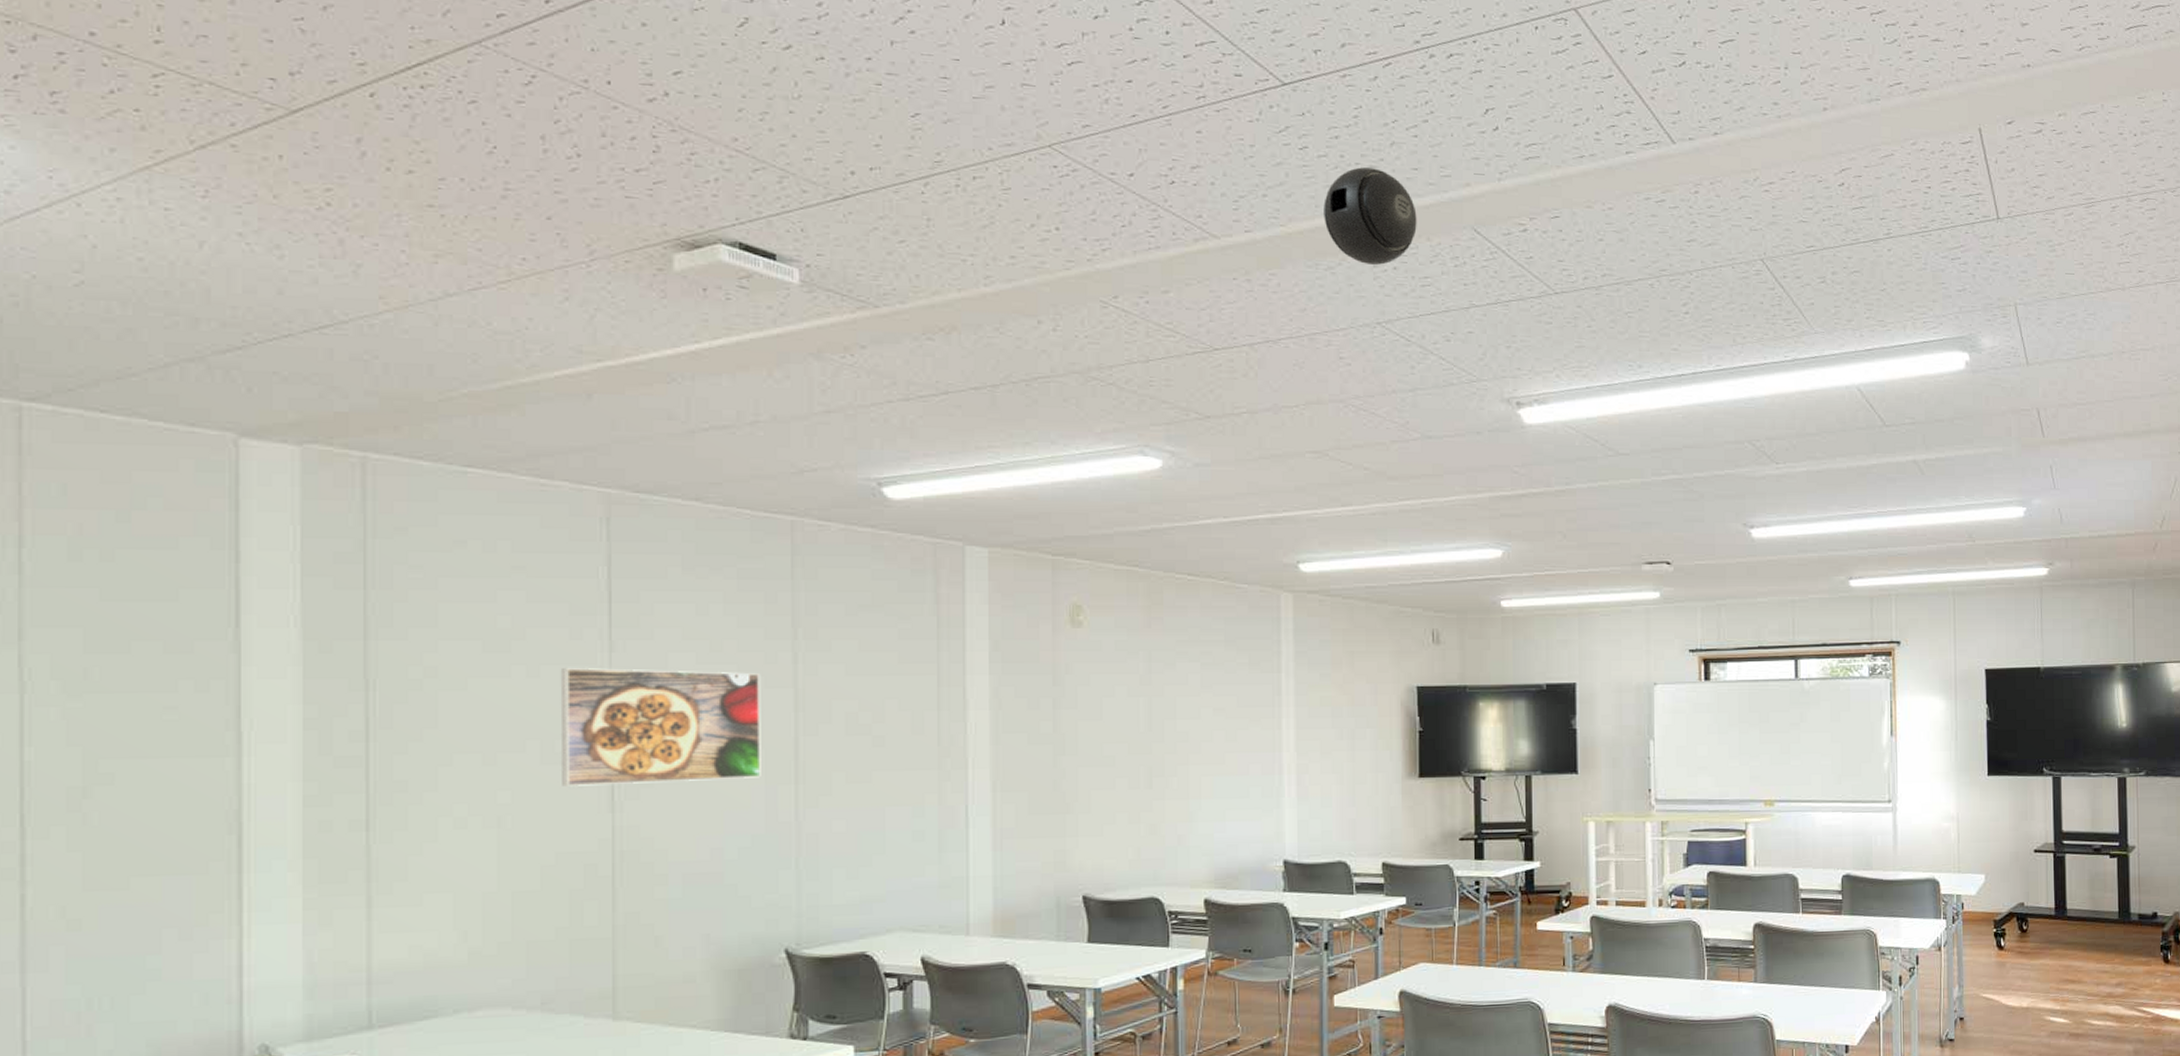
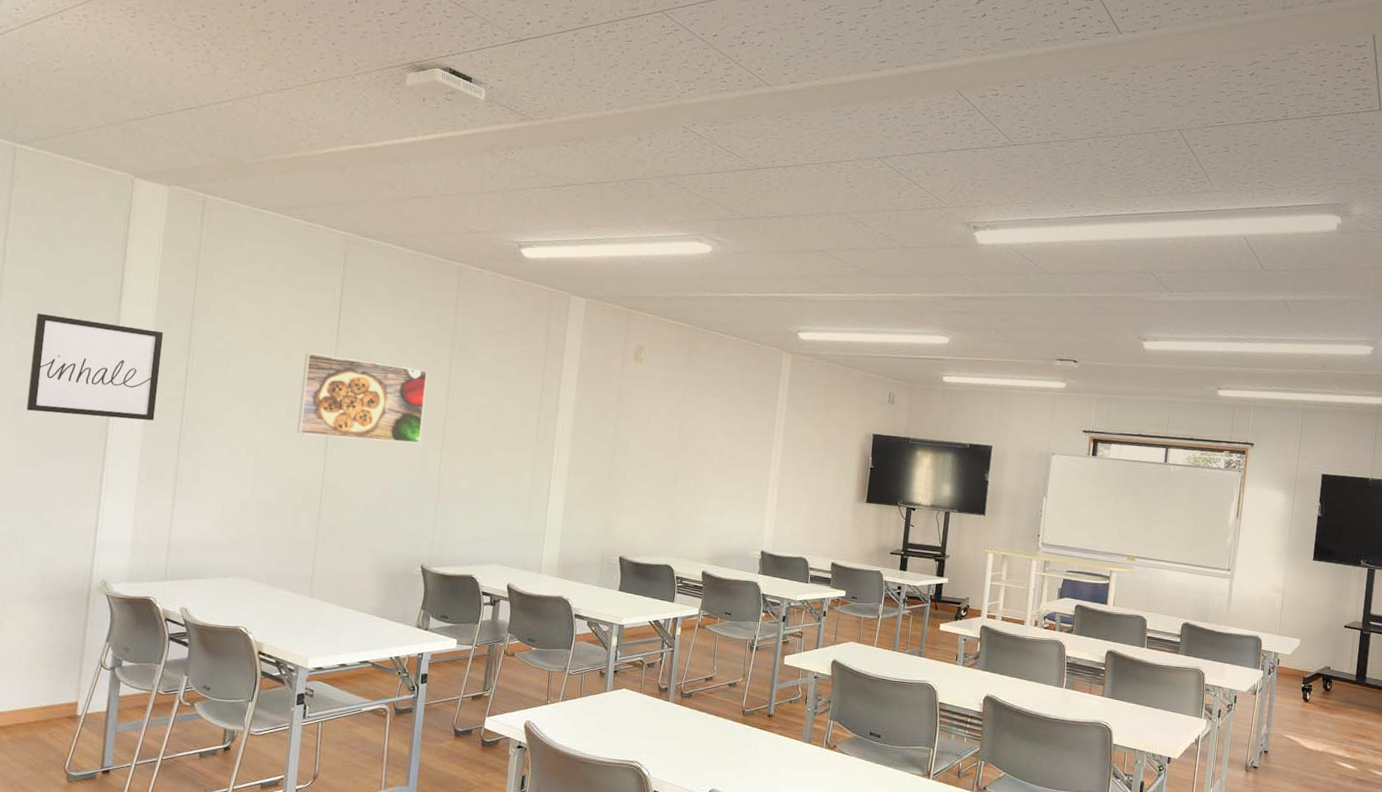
wall art: none [91,656,320,806] -> present [26,313,164,421]
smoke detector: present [1324,167,1417,265] -> none [848,39,917,114]

